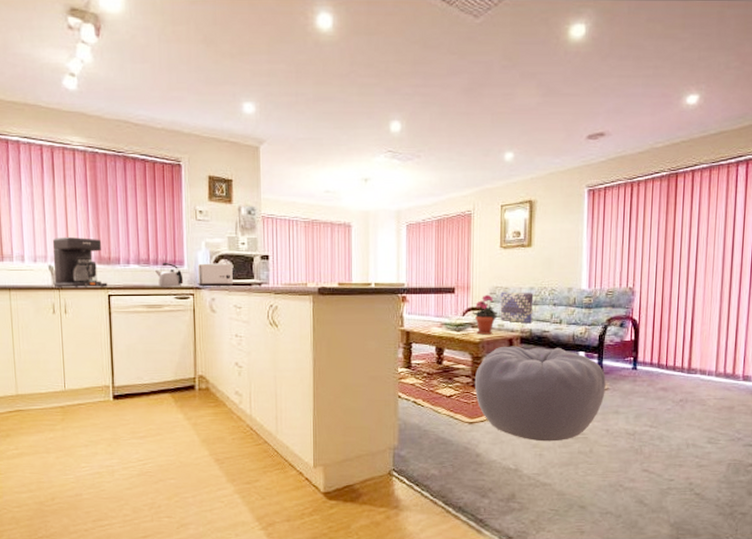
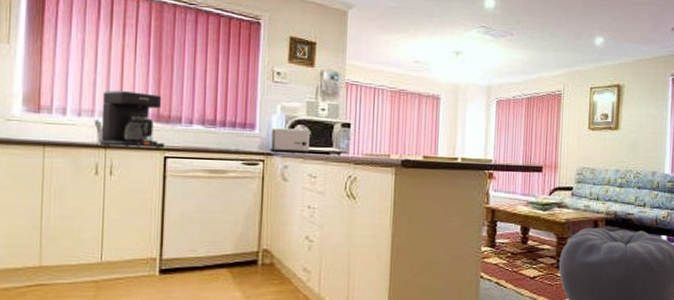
kettle: present [154,262,184,287] -> none [221,124,254,152]
potted plant: present [471,294,498,335] -> none [558,174,584,216]
cushion: present [500,292,534,324] -> none [586,172,619,206]

